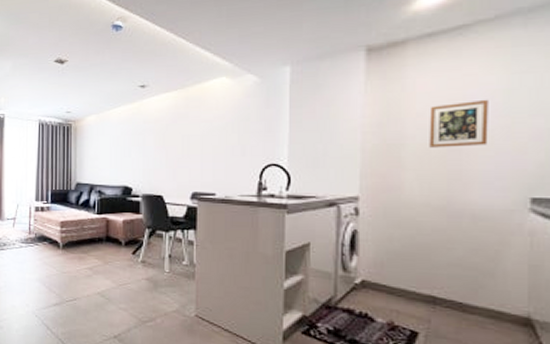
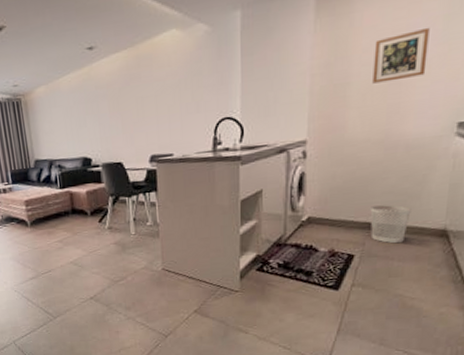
wastebasket: none [435,278,484,327] -> present [370,205,411,244]

